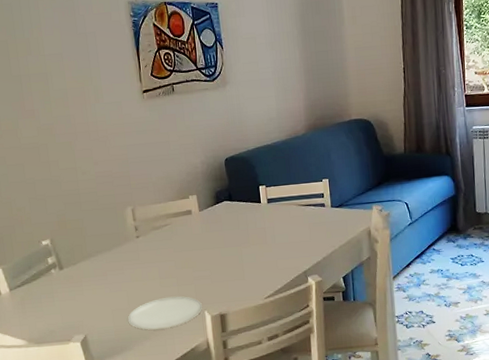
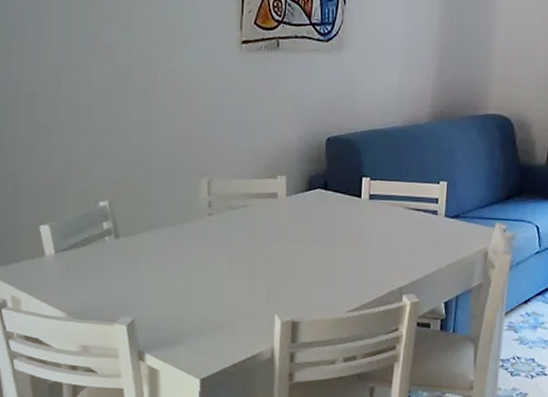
plate: present [127,296,202,331] -> none [184,290,272,328]

